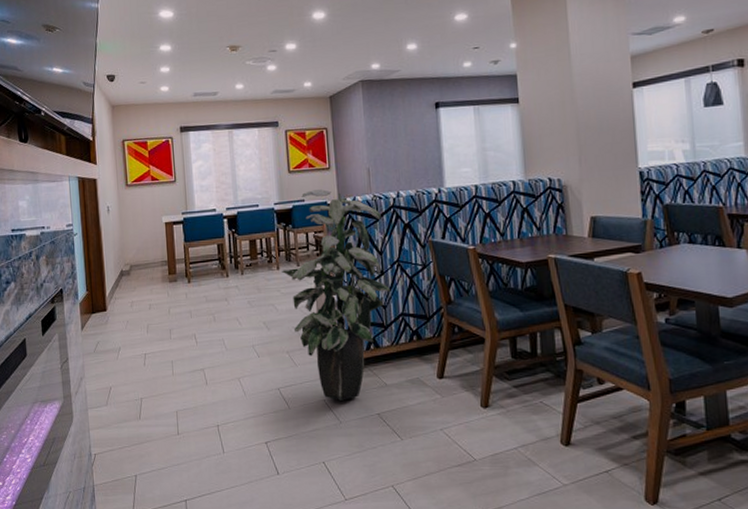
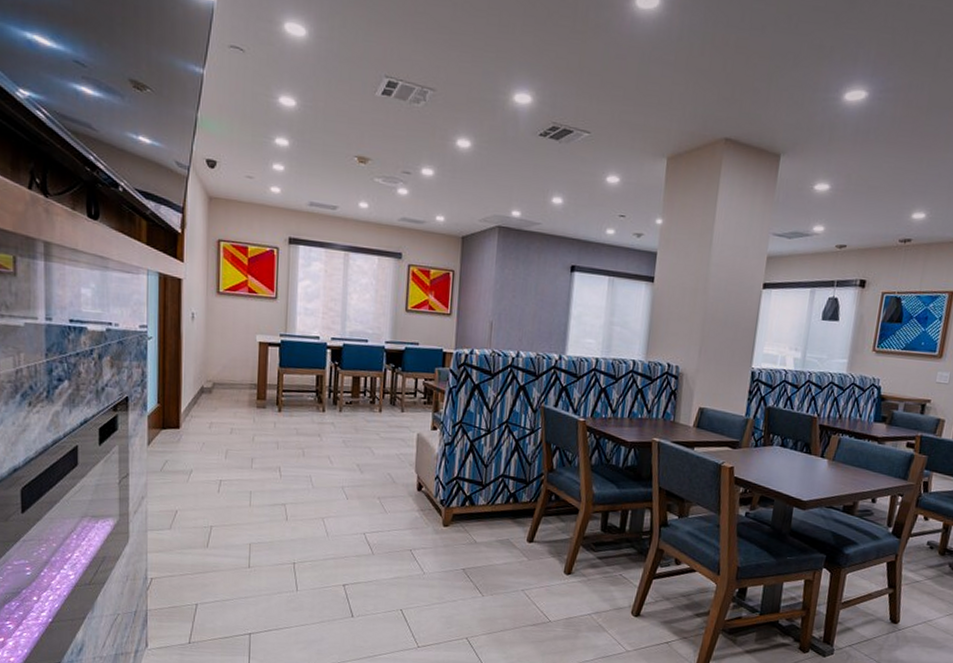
indoor plant: present [282,189,391,401] -> none [384,334,497,553]

